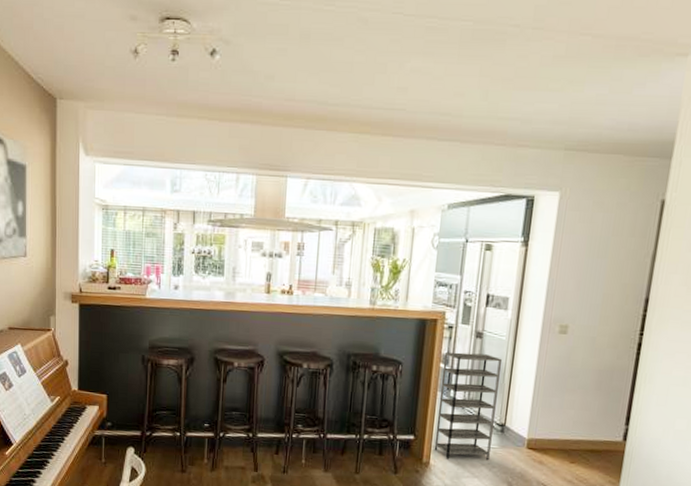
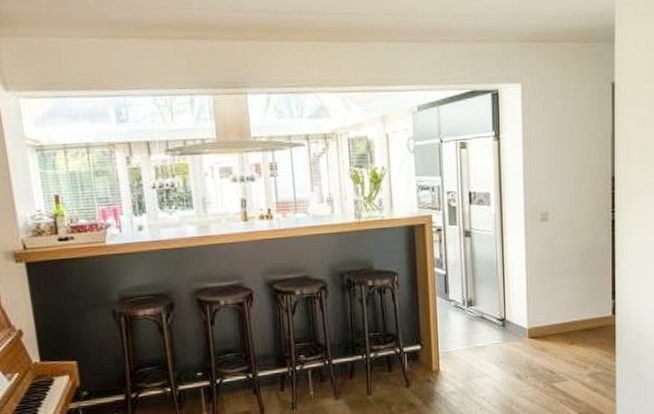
shelving unit: present [434,352,503,461] -> none [437,252,496,363]

